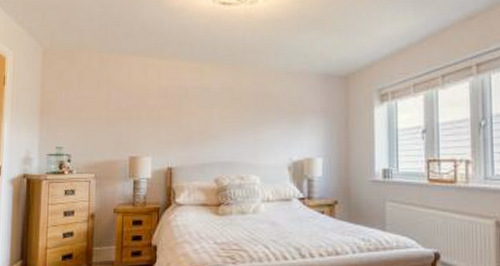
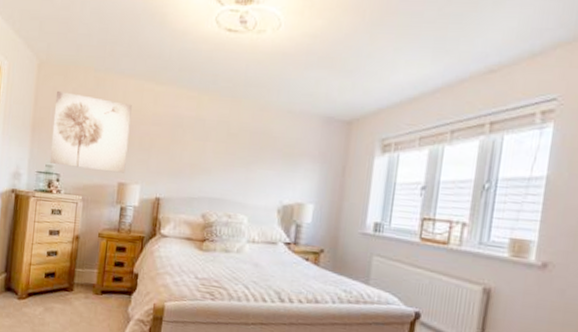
wall art: none [59,74,137,147] -> present [49,90,132,174]

